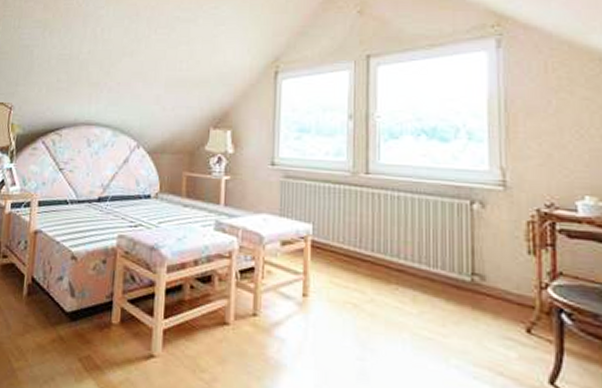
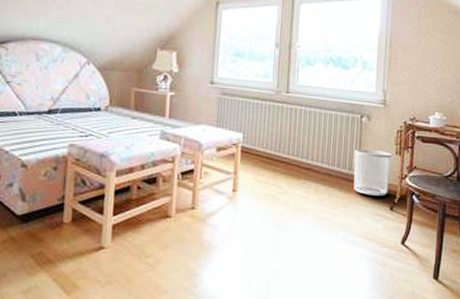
waste bin: none [465,246,522,312] -> present [353,149,391,196]

